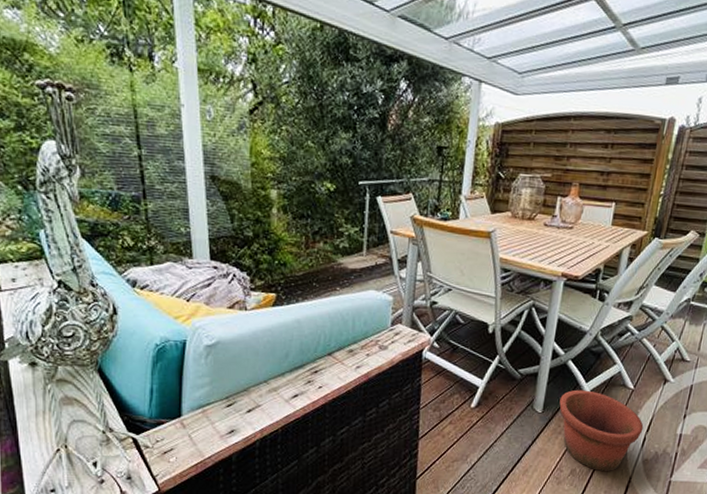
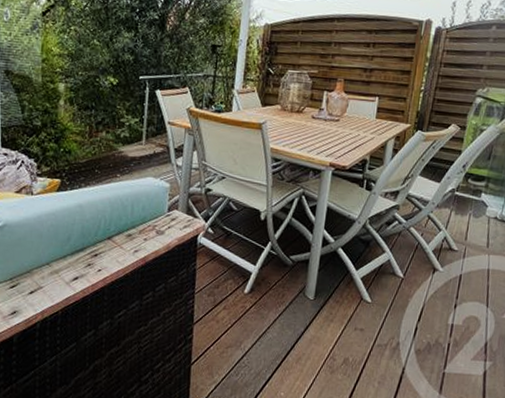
pot: present [559,389,644,471] -> none [330,277,415,361]

